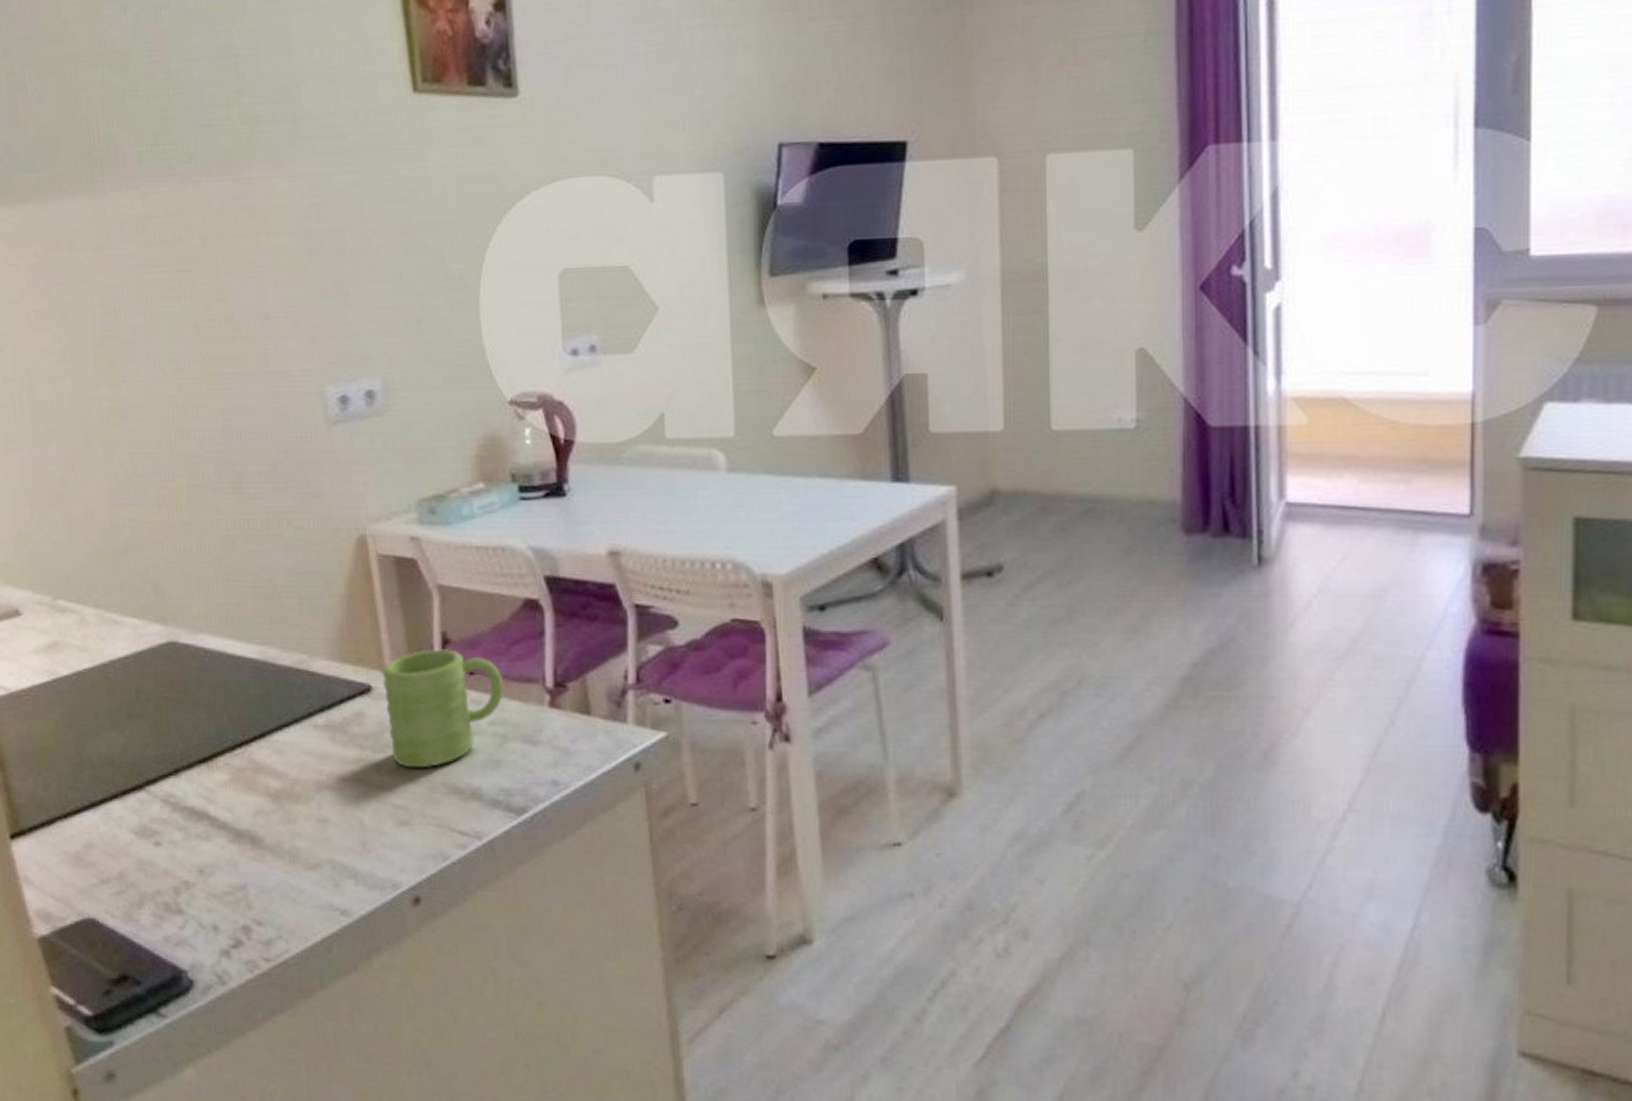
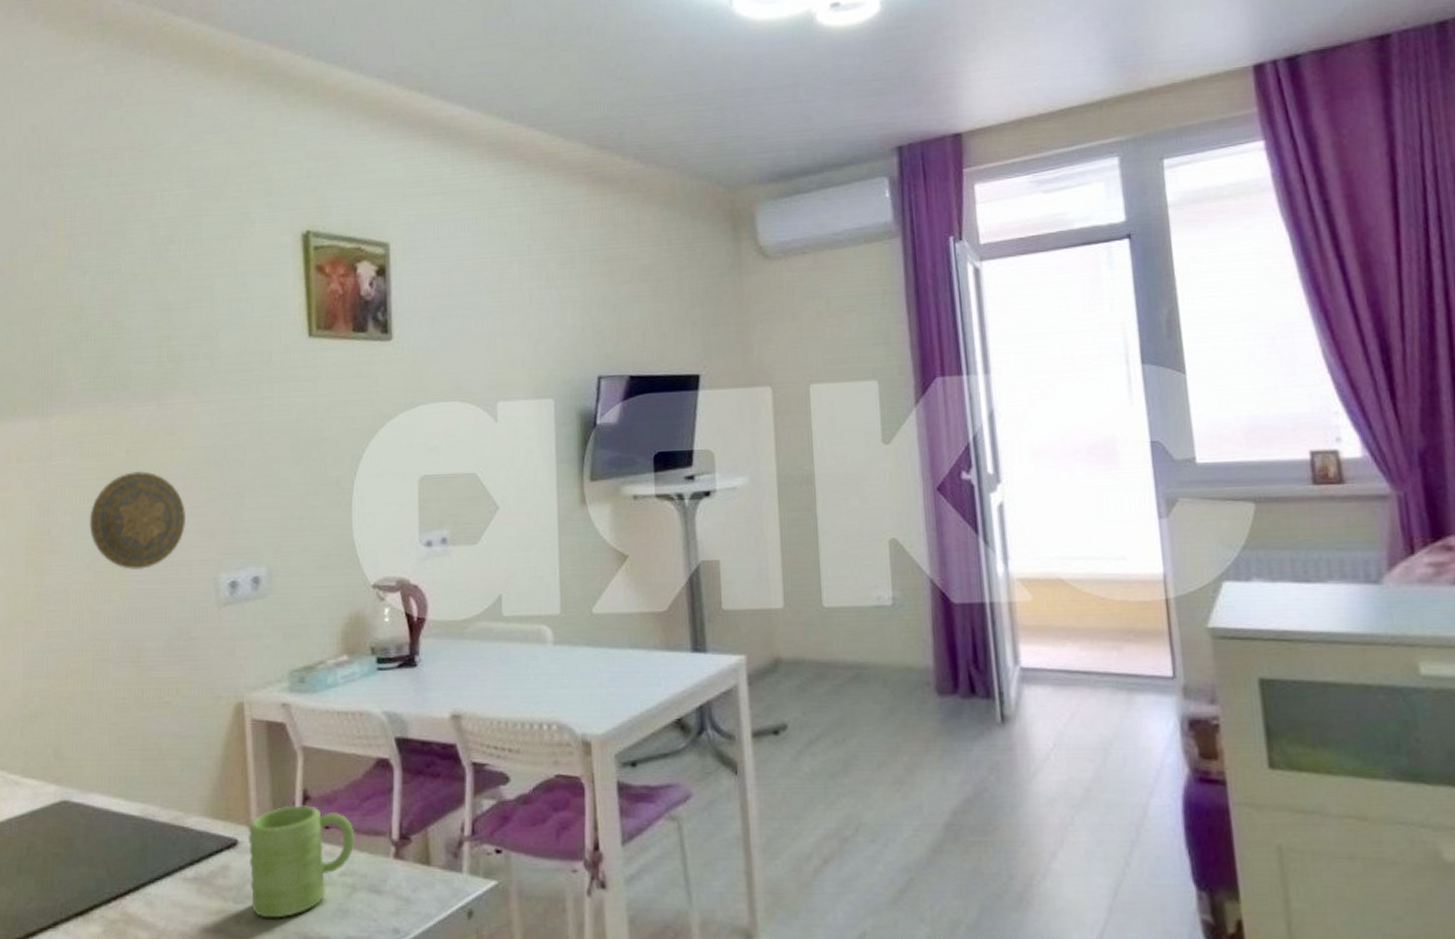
decorative plate: none [164,261,280,383] -> present [89,470,185,571]

